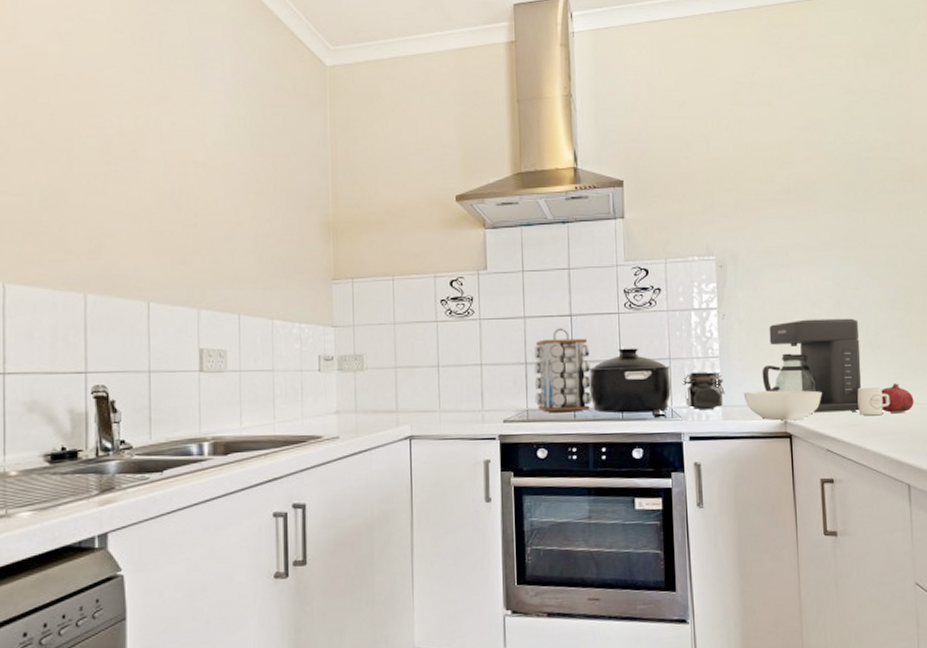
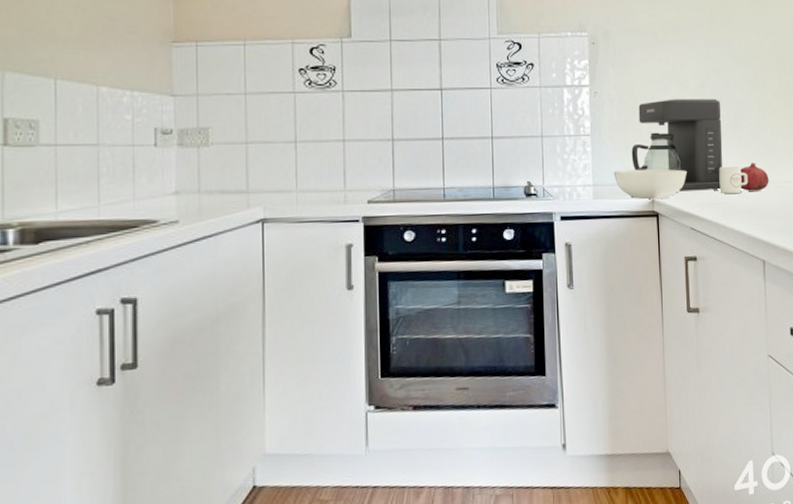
spice rack: present [534,328,591,413] -> none [402,102,462,193]
saucepan: present [589,348,671,413] -> none [459,125,543,193]
jar: present [681,372,725,409] -> none [553,150,596,188]

